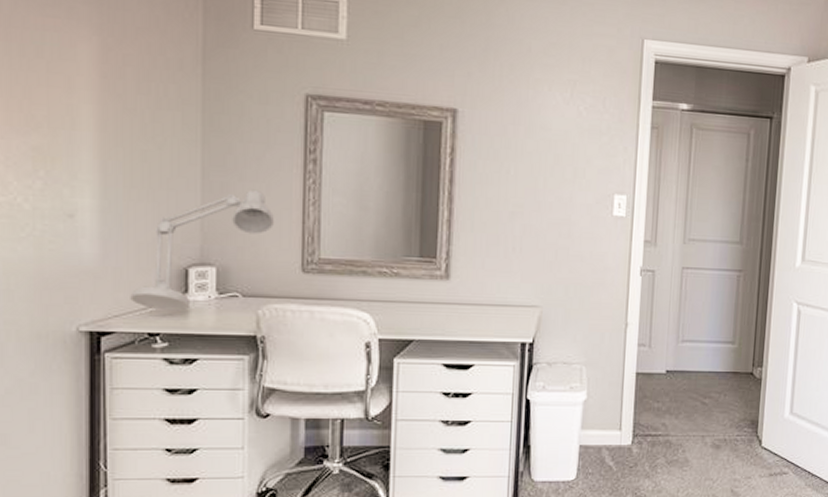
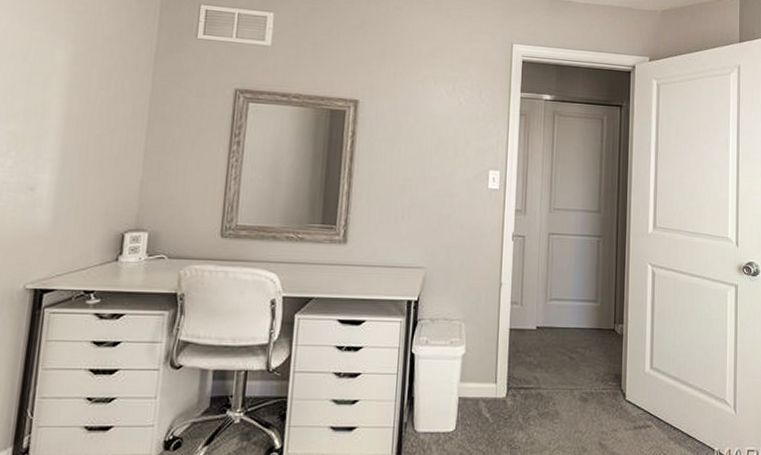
desk lamp: present [130,189,274,311] -> none [72,166,201,271]

